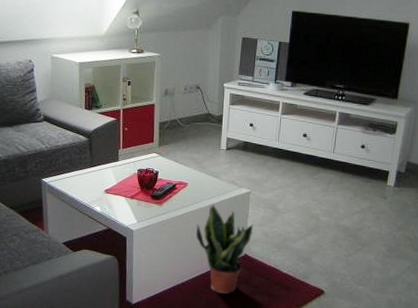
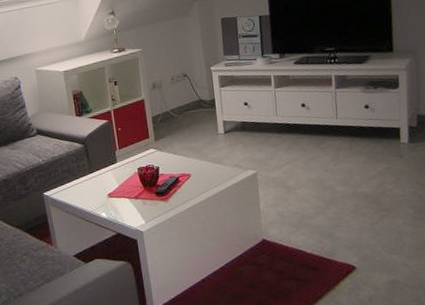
potted plant: present [195,204,254,295] -> none [207,192,268,285]

